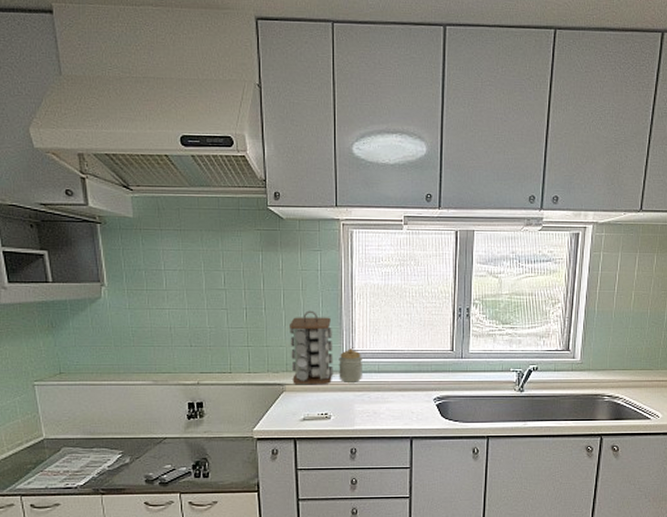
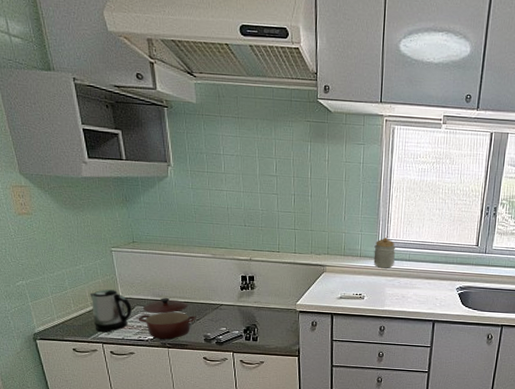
kettle: none [7,430,58,482] -> present [90,289,132,332]
saucepan: none [65,435,135,485] -> present [138,298,196,340]
spice rack: present [290,310,333,385] -> none [332,200,370,268]

